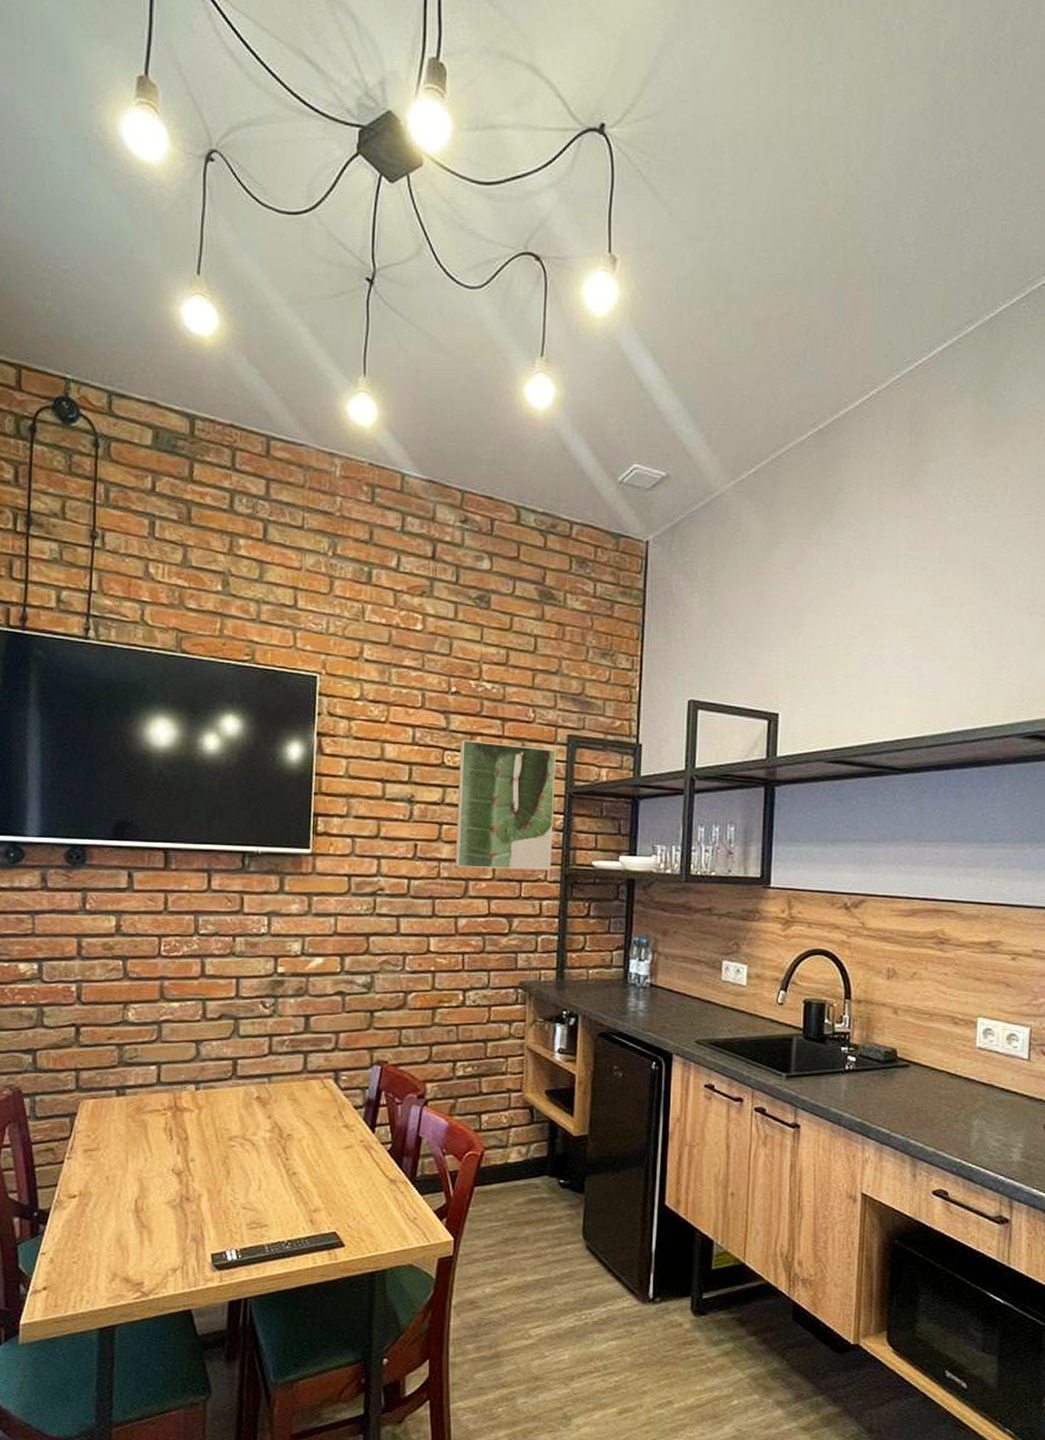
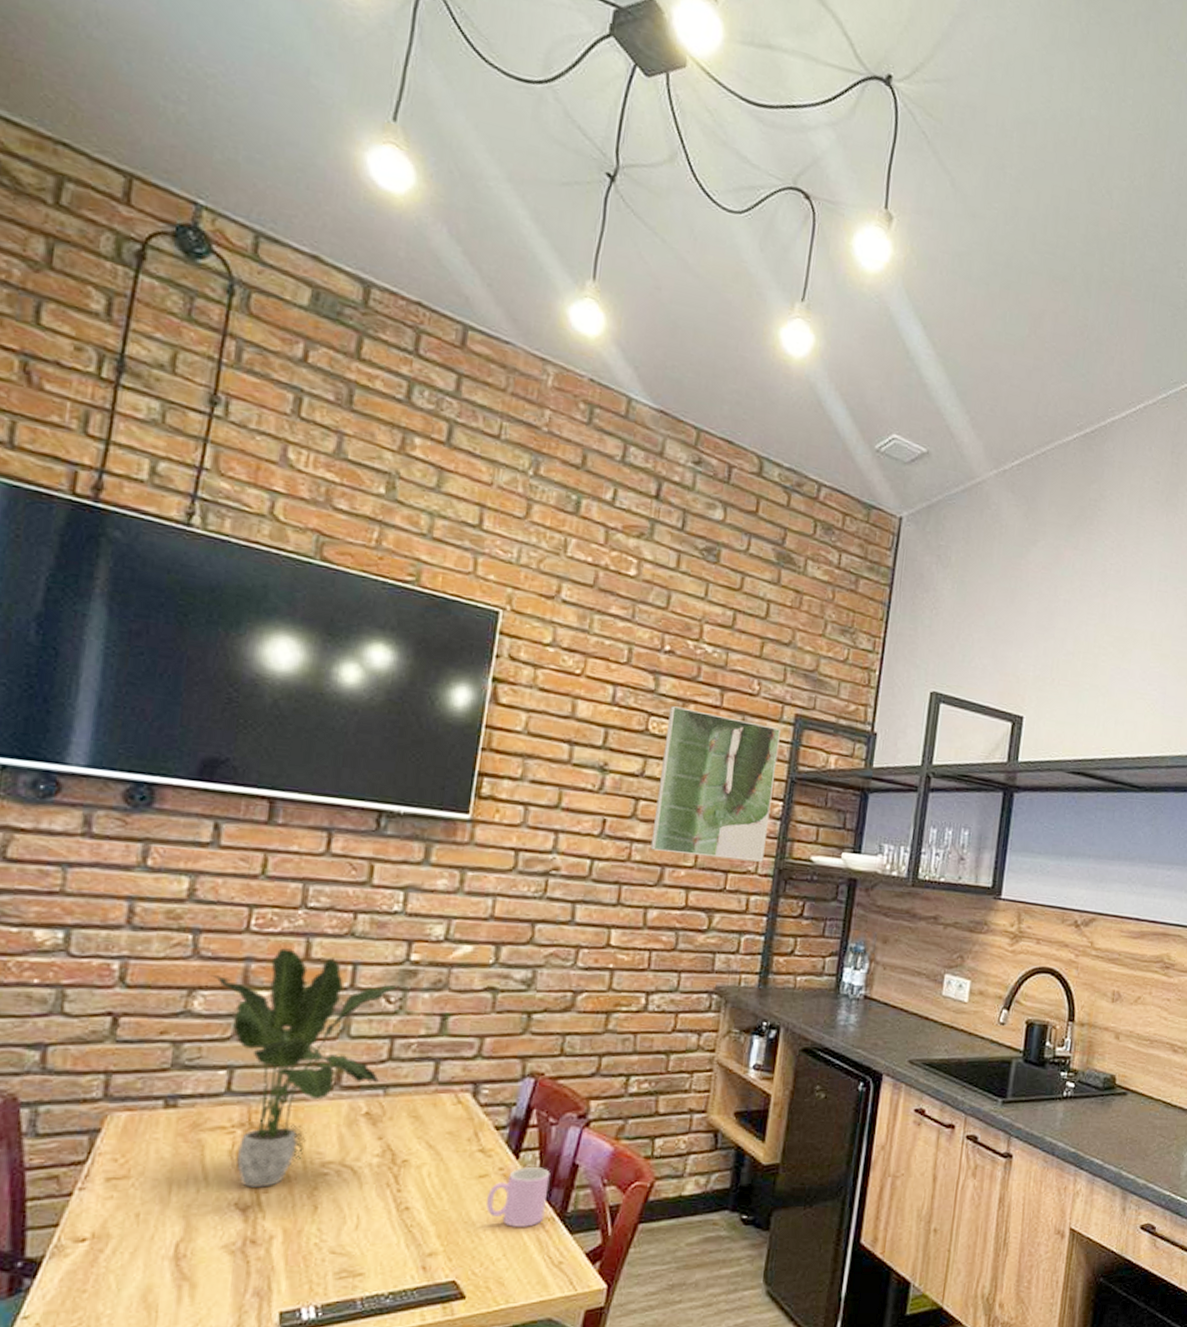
potted plant: none [138,967,269,1157] -> present [210,947,396,1188]
cup: none [354,1140,400,1189] -> present [486,1167,551,1227]

